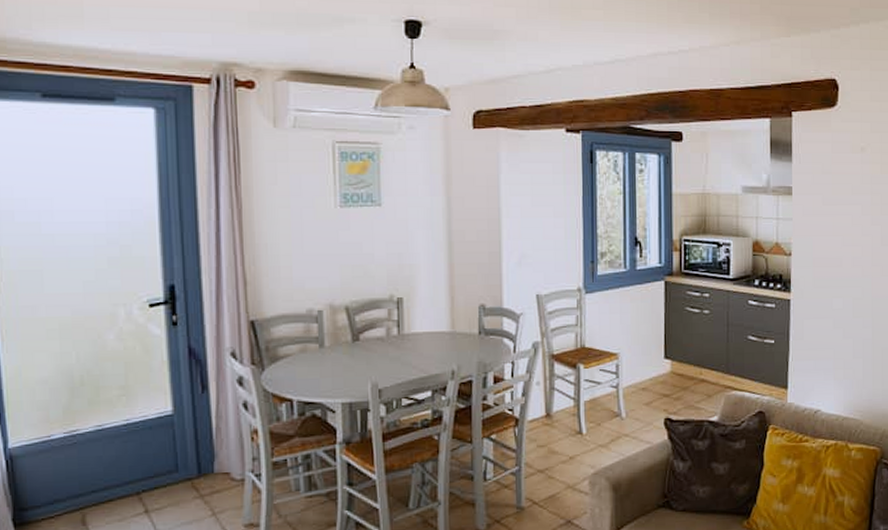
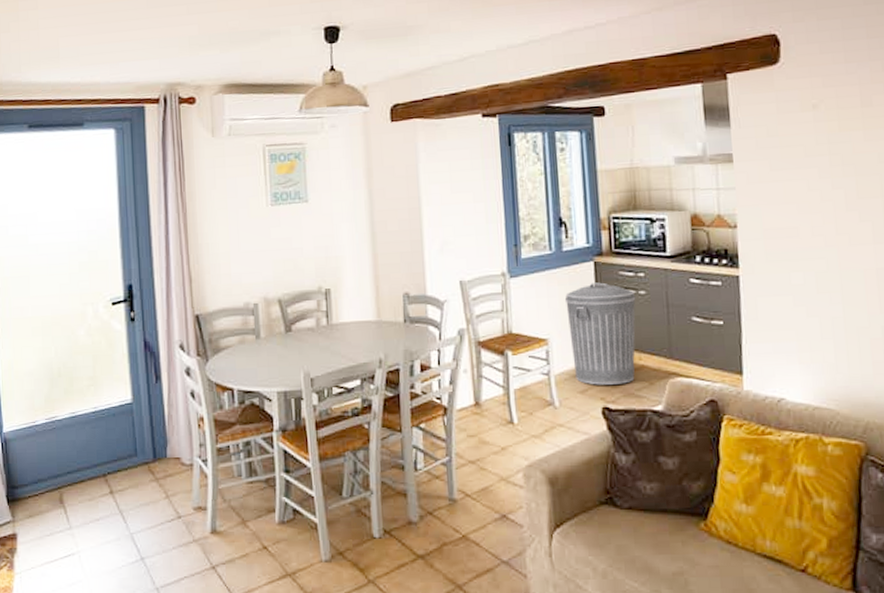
trash can: none [636,301,701,398] -> present [564,282,636,385]

